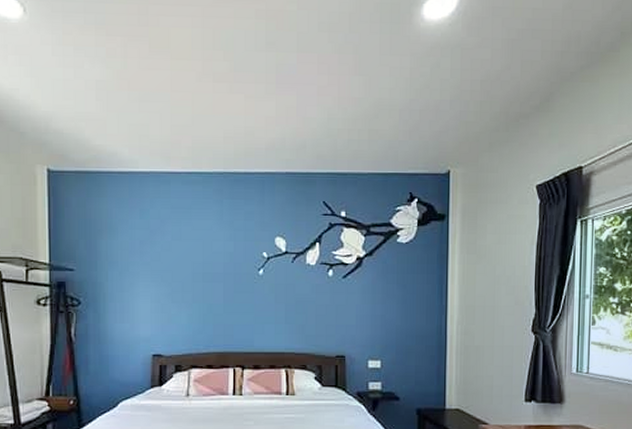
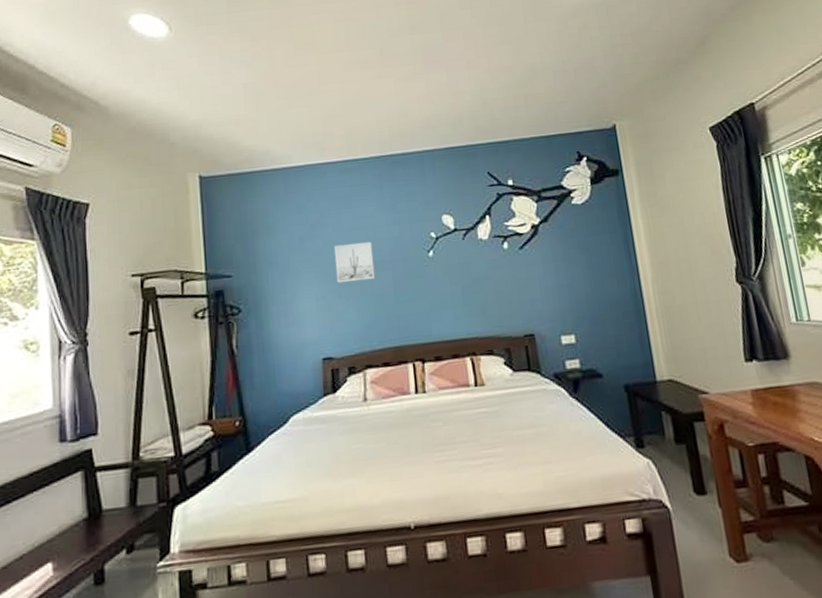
wall art: none [171,253,208,289] -> present [333,241,376,284]

